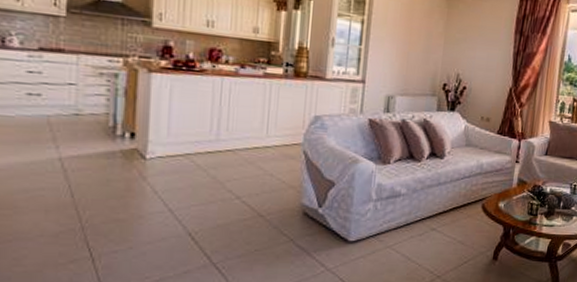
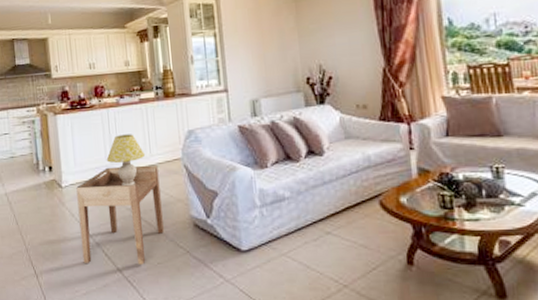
side table: none [161,142,273,251] -> present [76,165,164,265]
table lamp: none [211,108,261,167] -> present [106,134,146,187]

